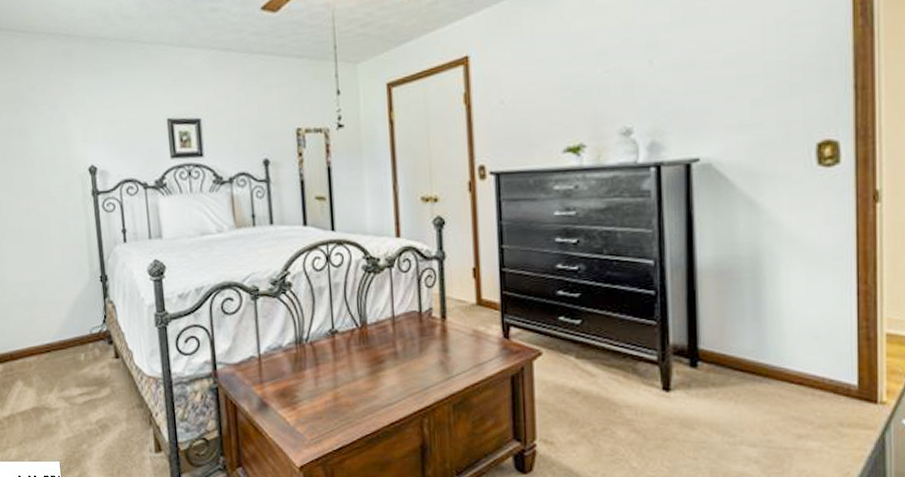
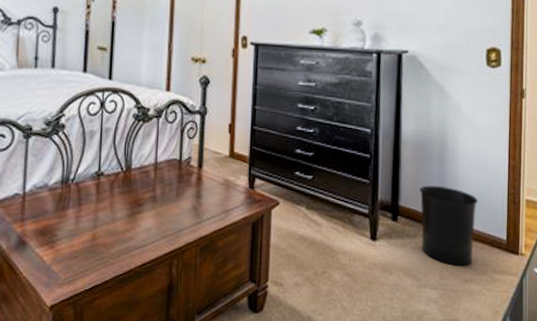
waste bin: none [726,322,813,420] -> present [419,185,478,267]

